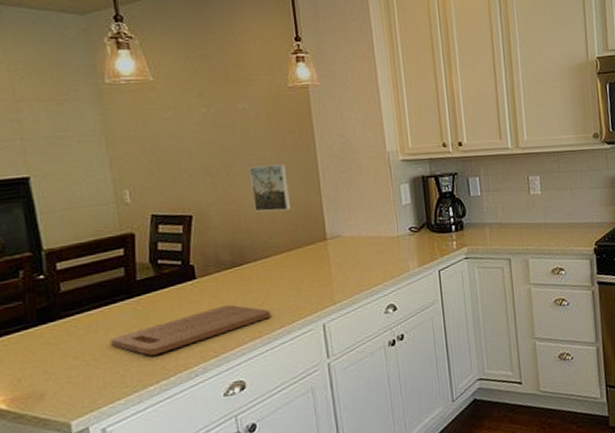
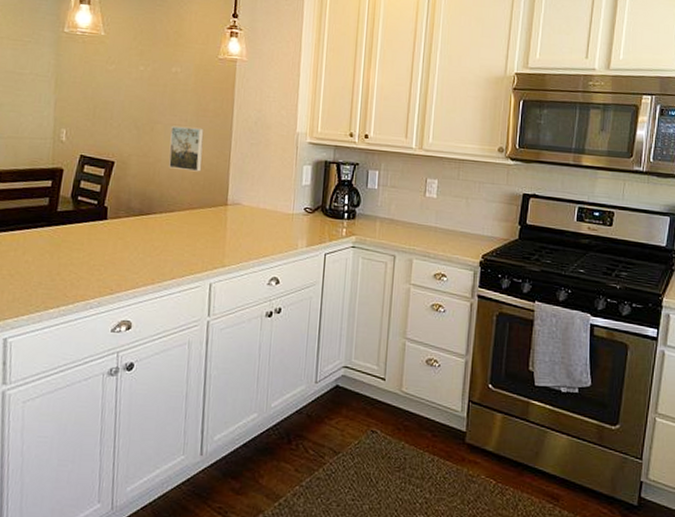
cutting board: present [110,304,271,356] -> none [25,248,166,282]

